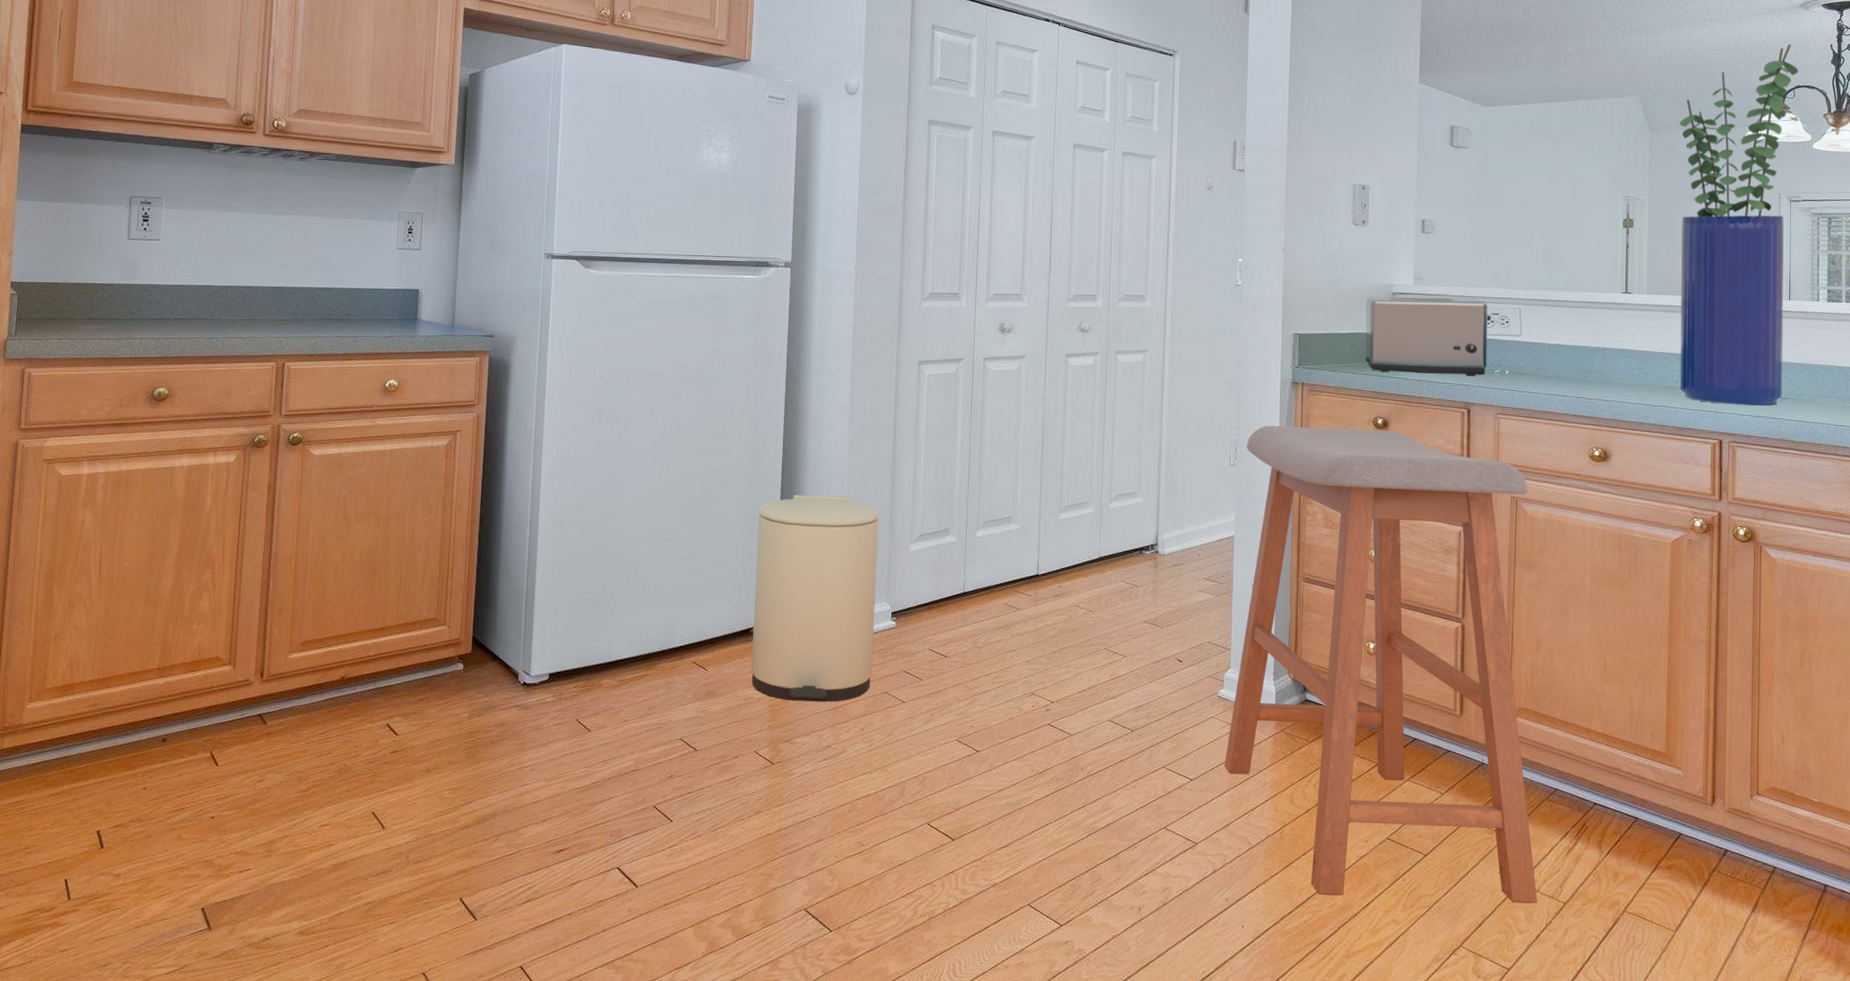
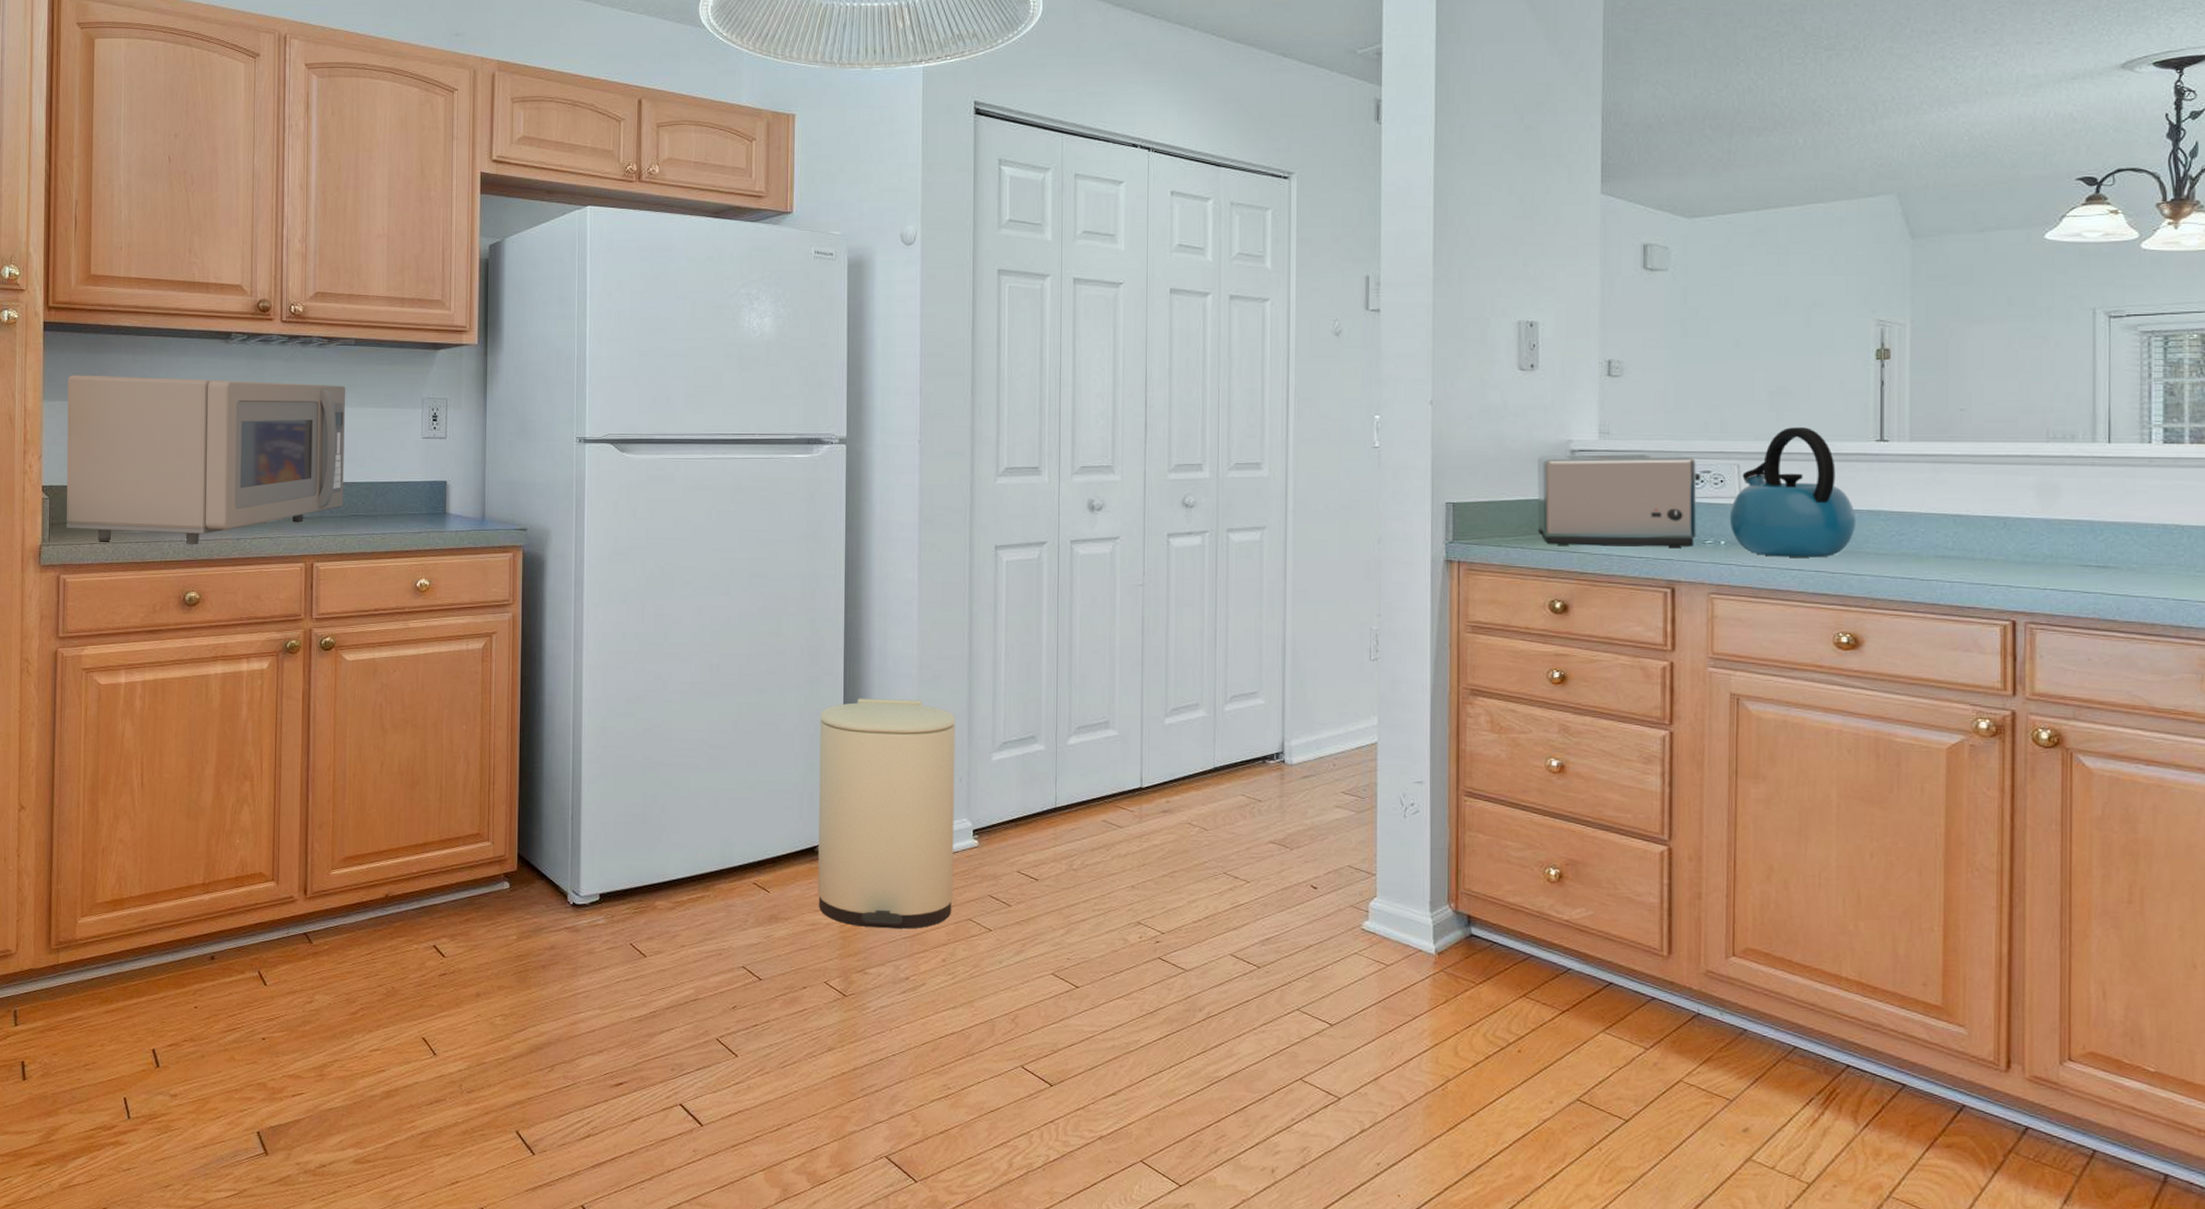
microwave: none [34,176,325,343] -> present [66,375,346,545]
stool: present [1224,426,1538,903] -> none [1372,612,1773,1182]
kettle: none [1512,280,1607,386] -> present [1729,427,1857,558]
vase: present [1680,44,1798,406] -> none [1952,116,2119,577]

